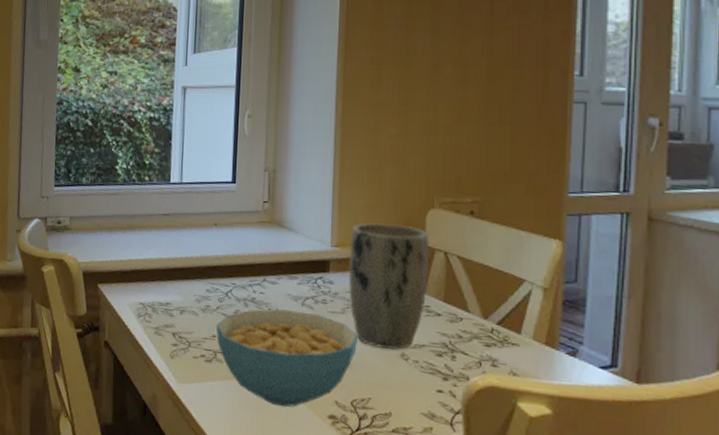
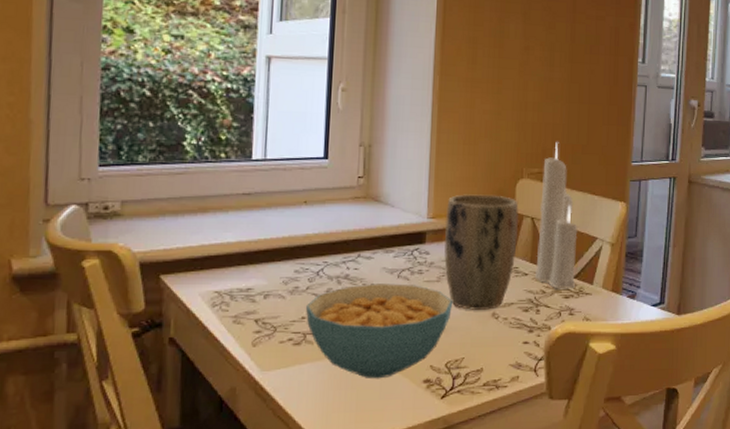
candle: none [448,169,501,337] -> present [534,142,578,289]

